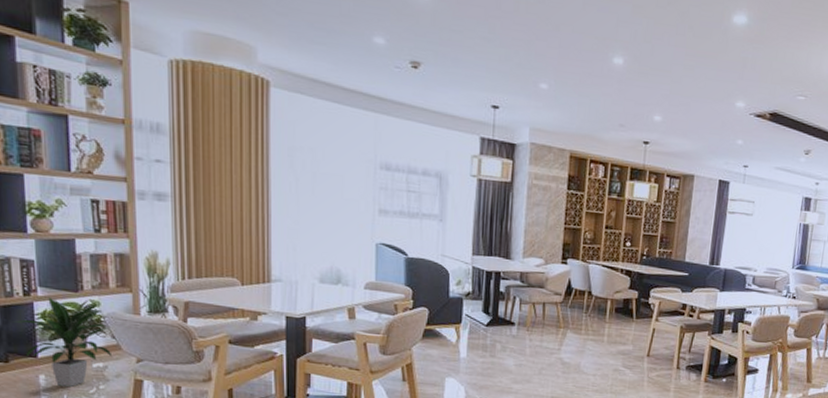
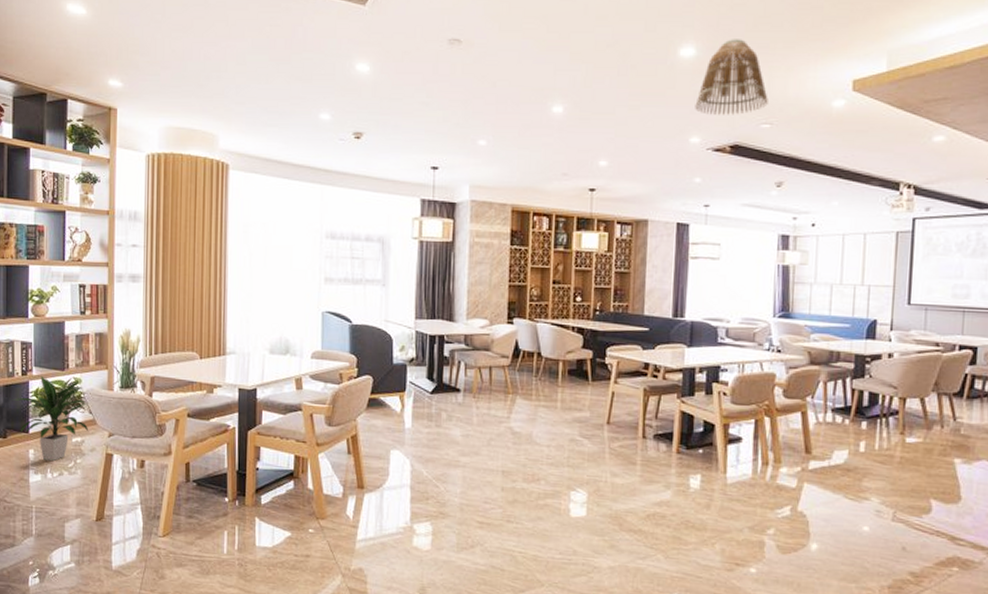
lamp shade: none [742,12,806,85] -> present [695,39,768,115]

